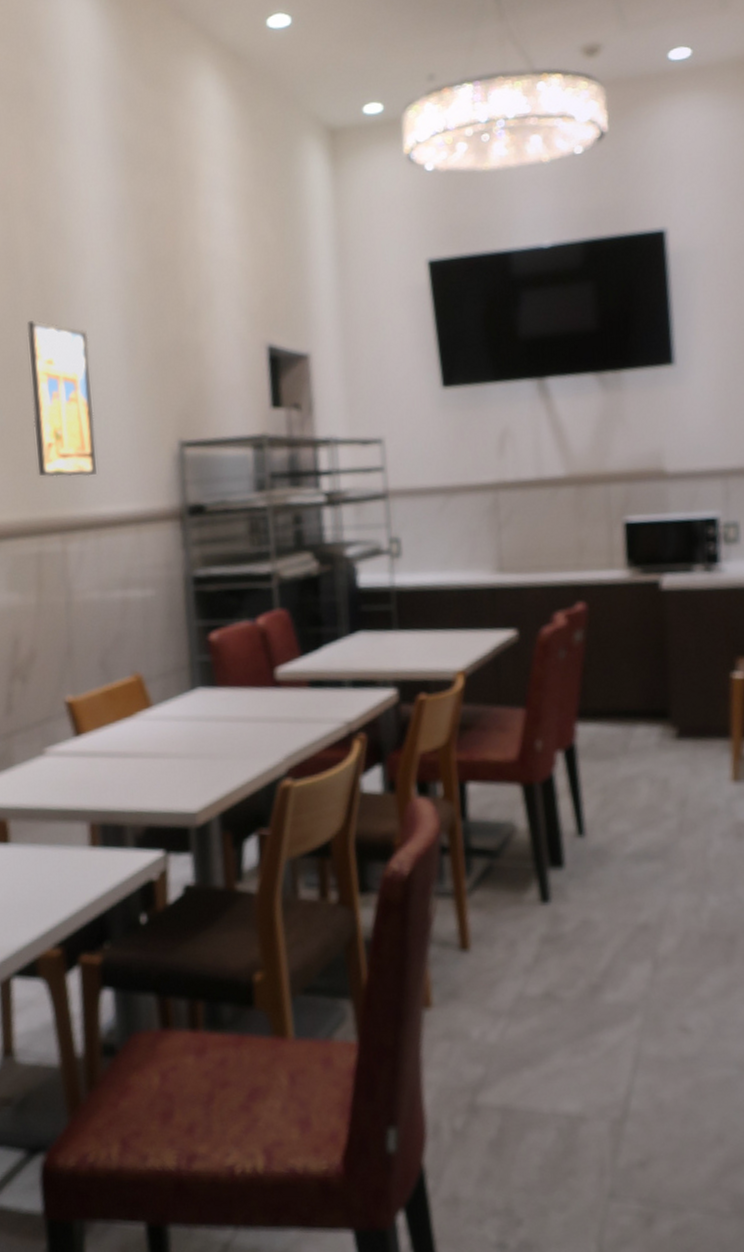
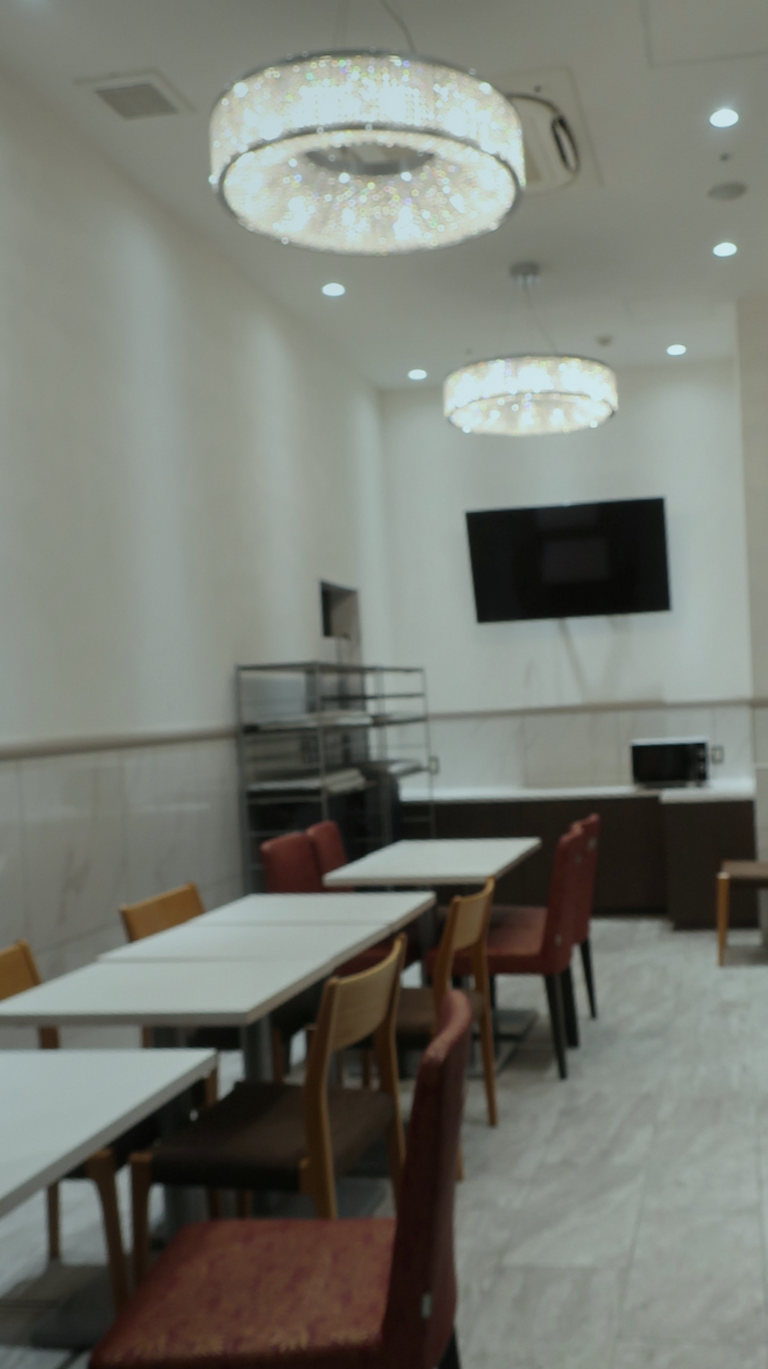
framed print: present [27,320,97,477] -> none [87,547,154,696]

